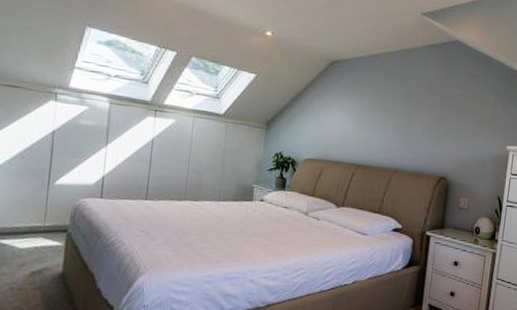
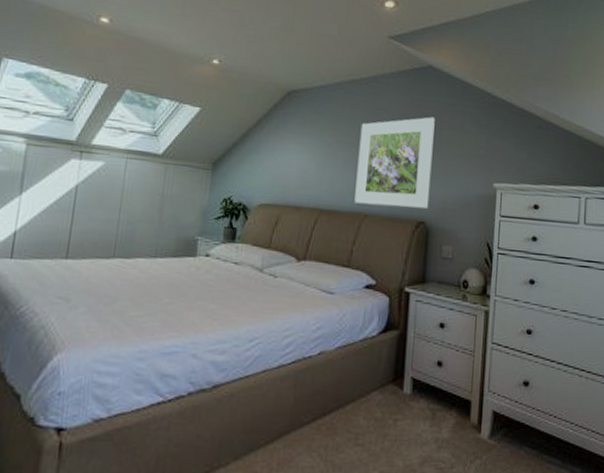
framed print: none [386,86,459,166] -> present [354,117,435,209]

